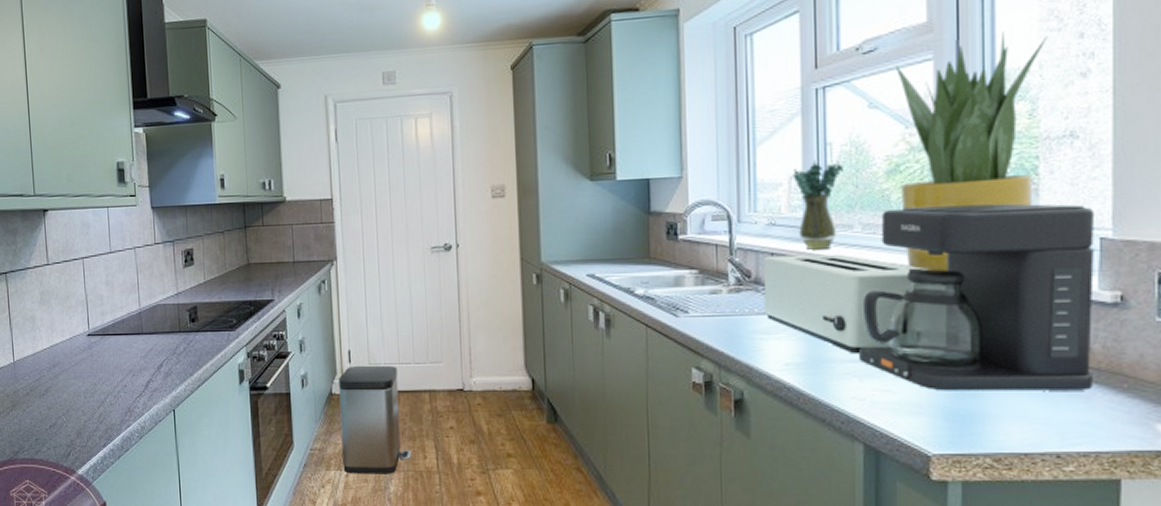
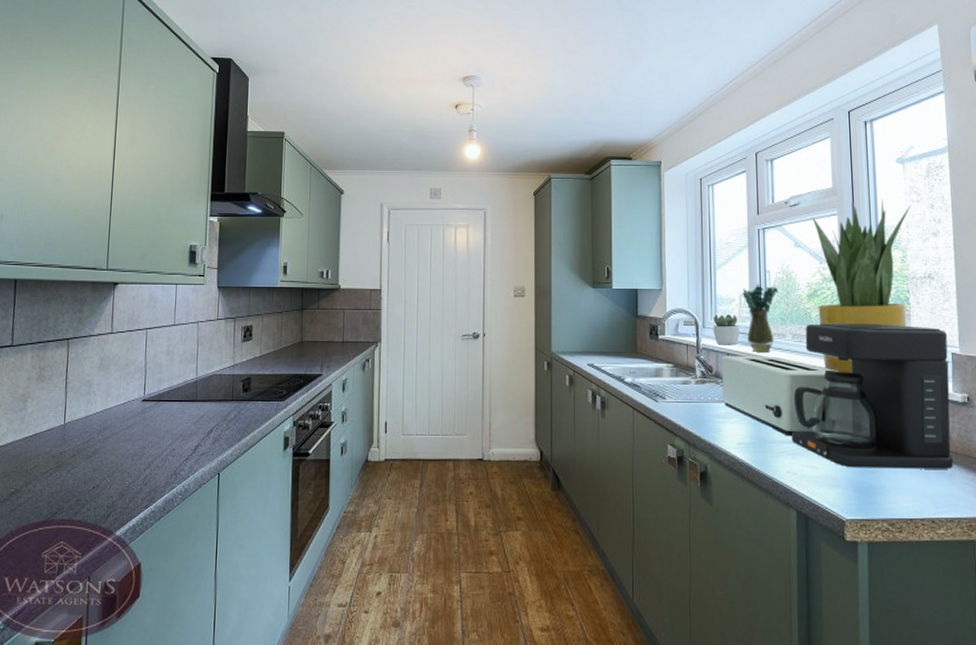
pedal bin: present [339,366,413,474] -> none [373,436,436,536]
succulent plant: none [751,202,789,243] -> present [713,314,740,345]

